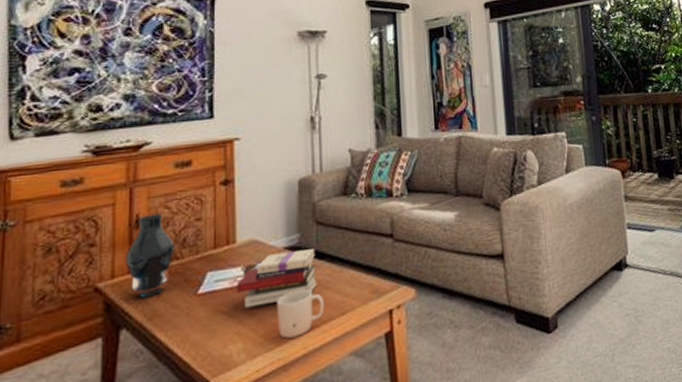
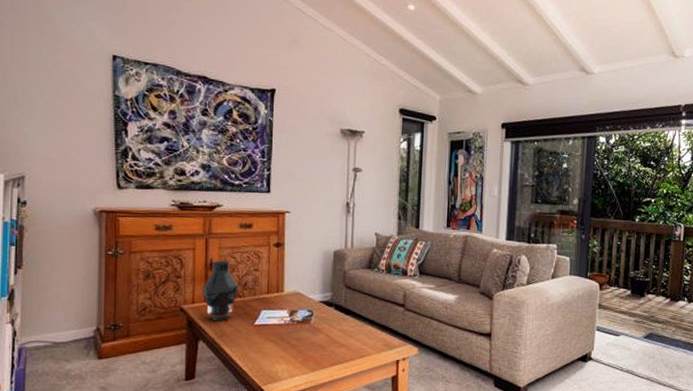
books: present [236,248,318,308] -> none [282,305,344,341]
mug: present [276,289,325,339] -> none [311,335,348,368]

